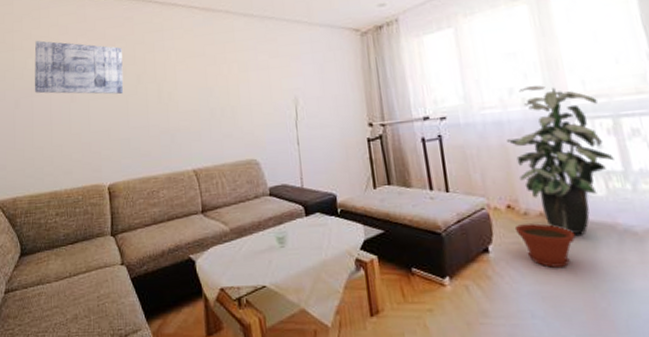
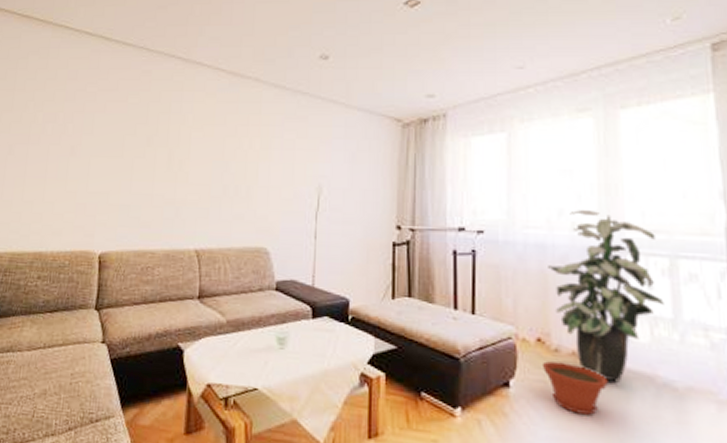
wall art: present [34,40,124,94] -> none [31,82,135,154]

